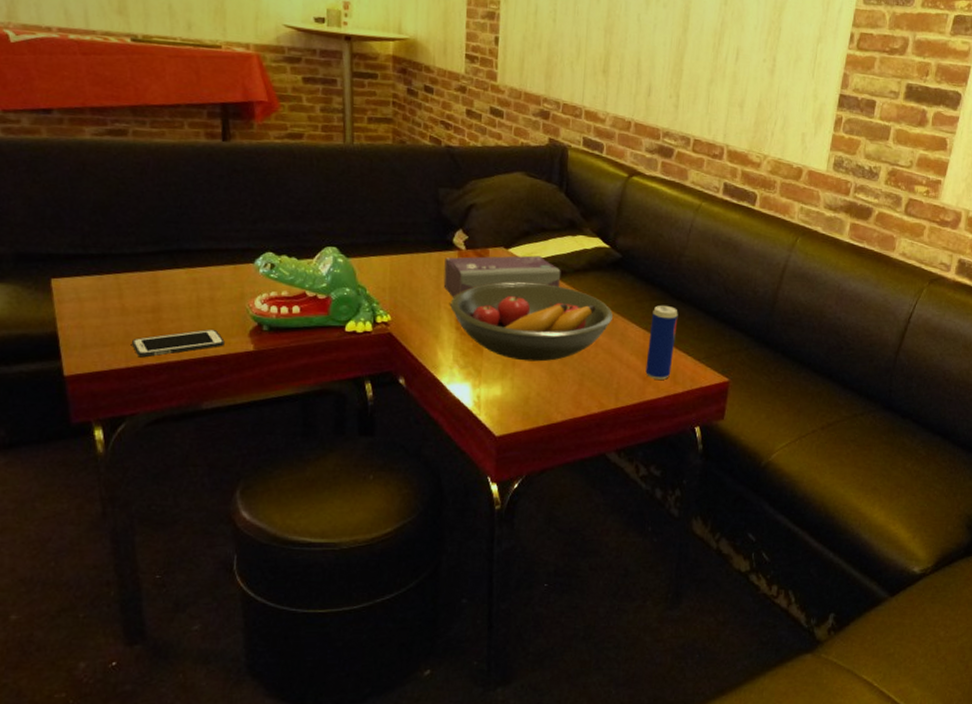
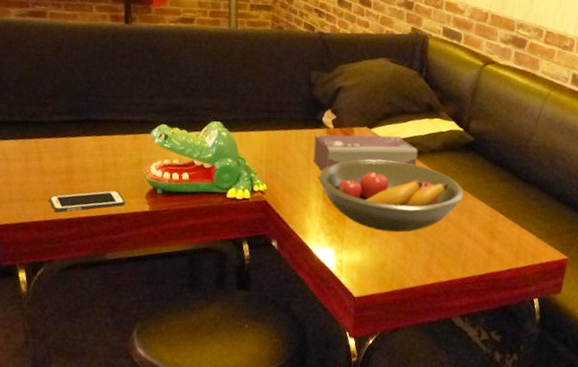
beverage can: present [645,305,678,380] -> none [491,185,524,254]

